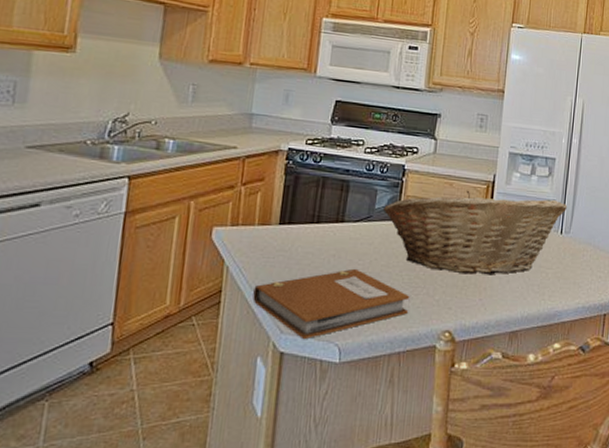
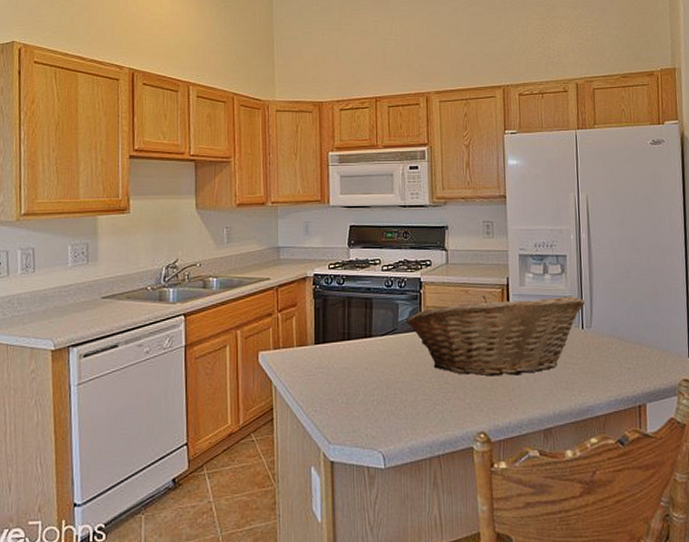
notebook: present [252,268,410,340] -> none [300,379,443,449]

